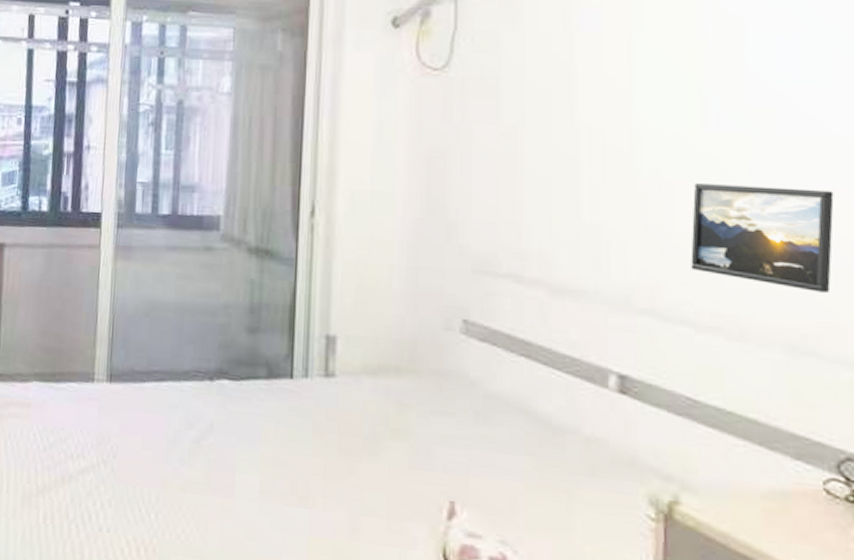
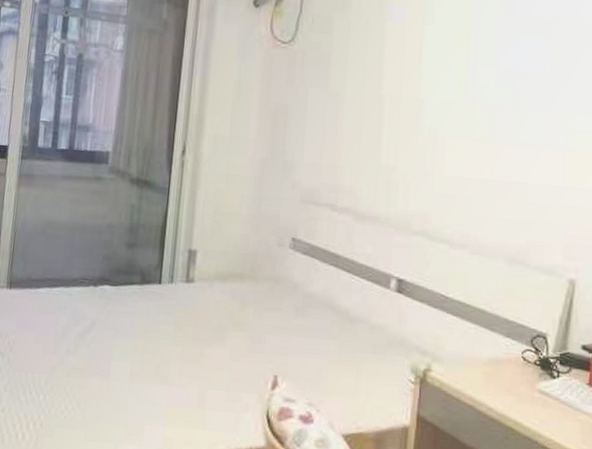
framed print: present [691,183,834,293] -> none [451,140,544,221]

